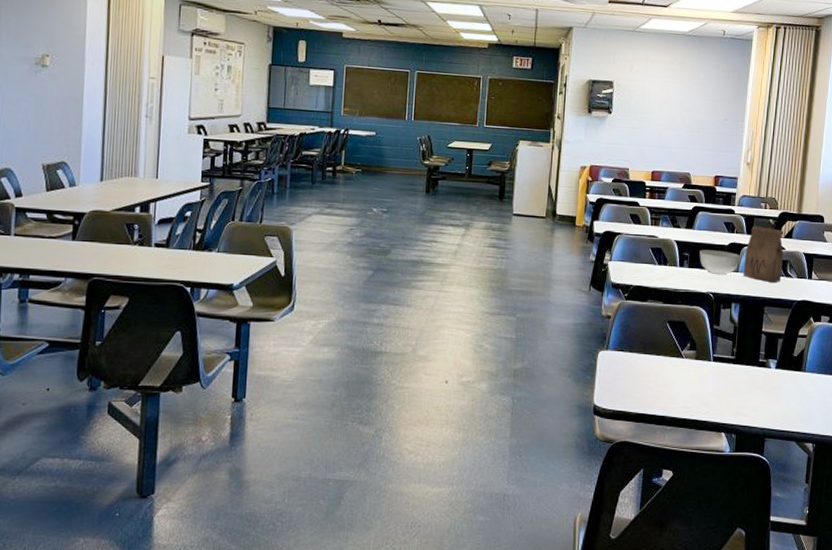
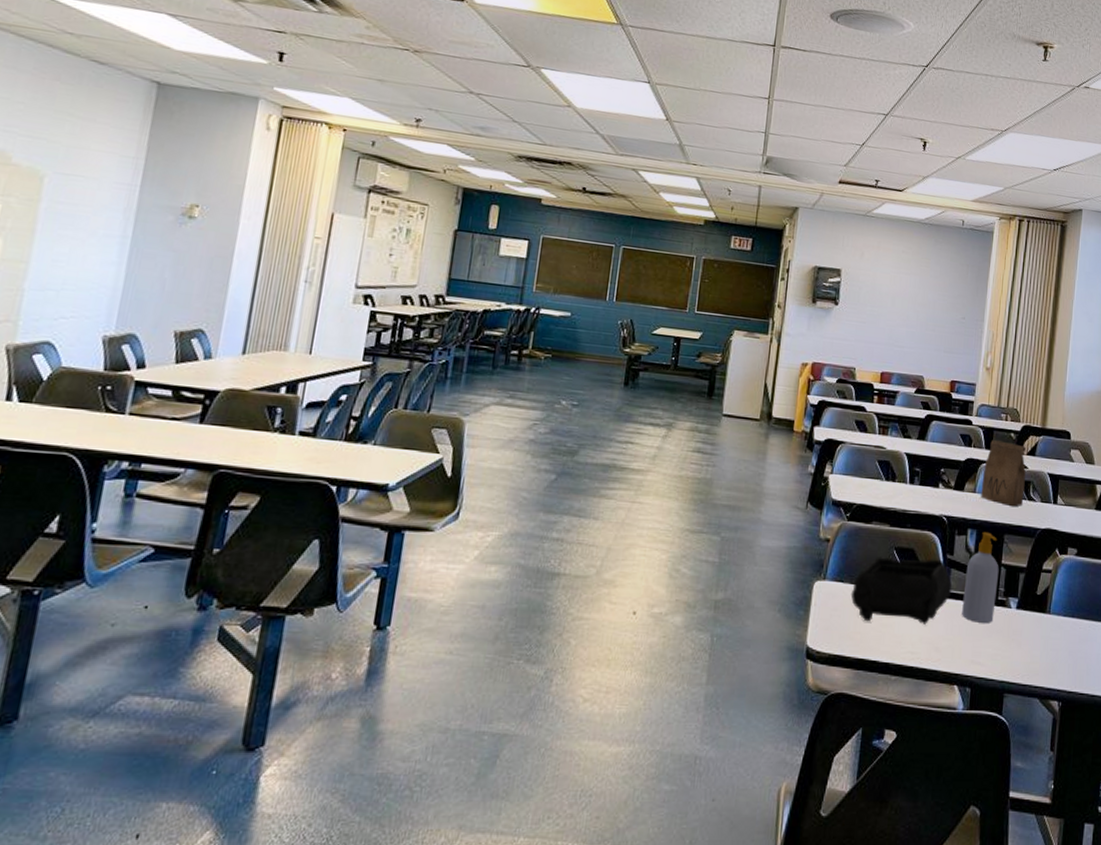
takeout container: none [630,329,719,384] -> present [850,557,952,625]
bowl: present [699,250,740,276] -> none [932,465,978,496]
soap bottle: none [727,305,760,381] -> present [962,531,999,623]

